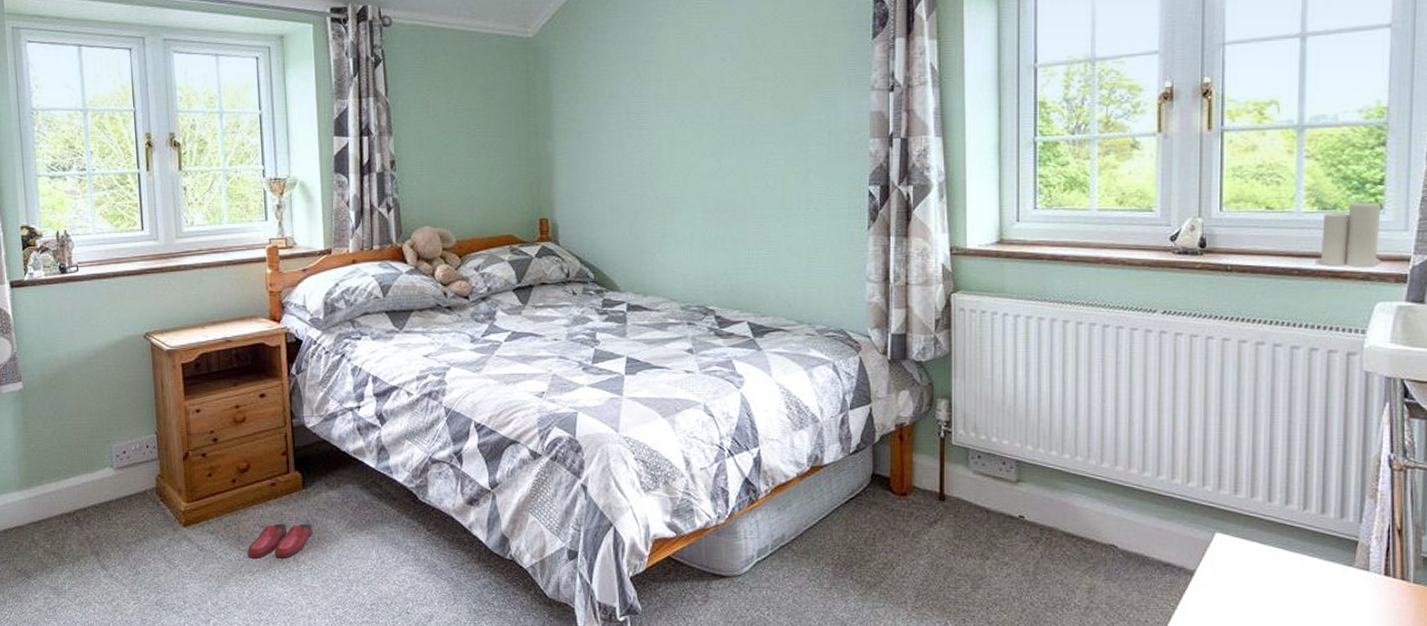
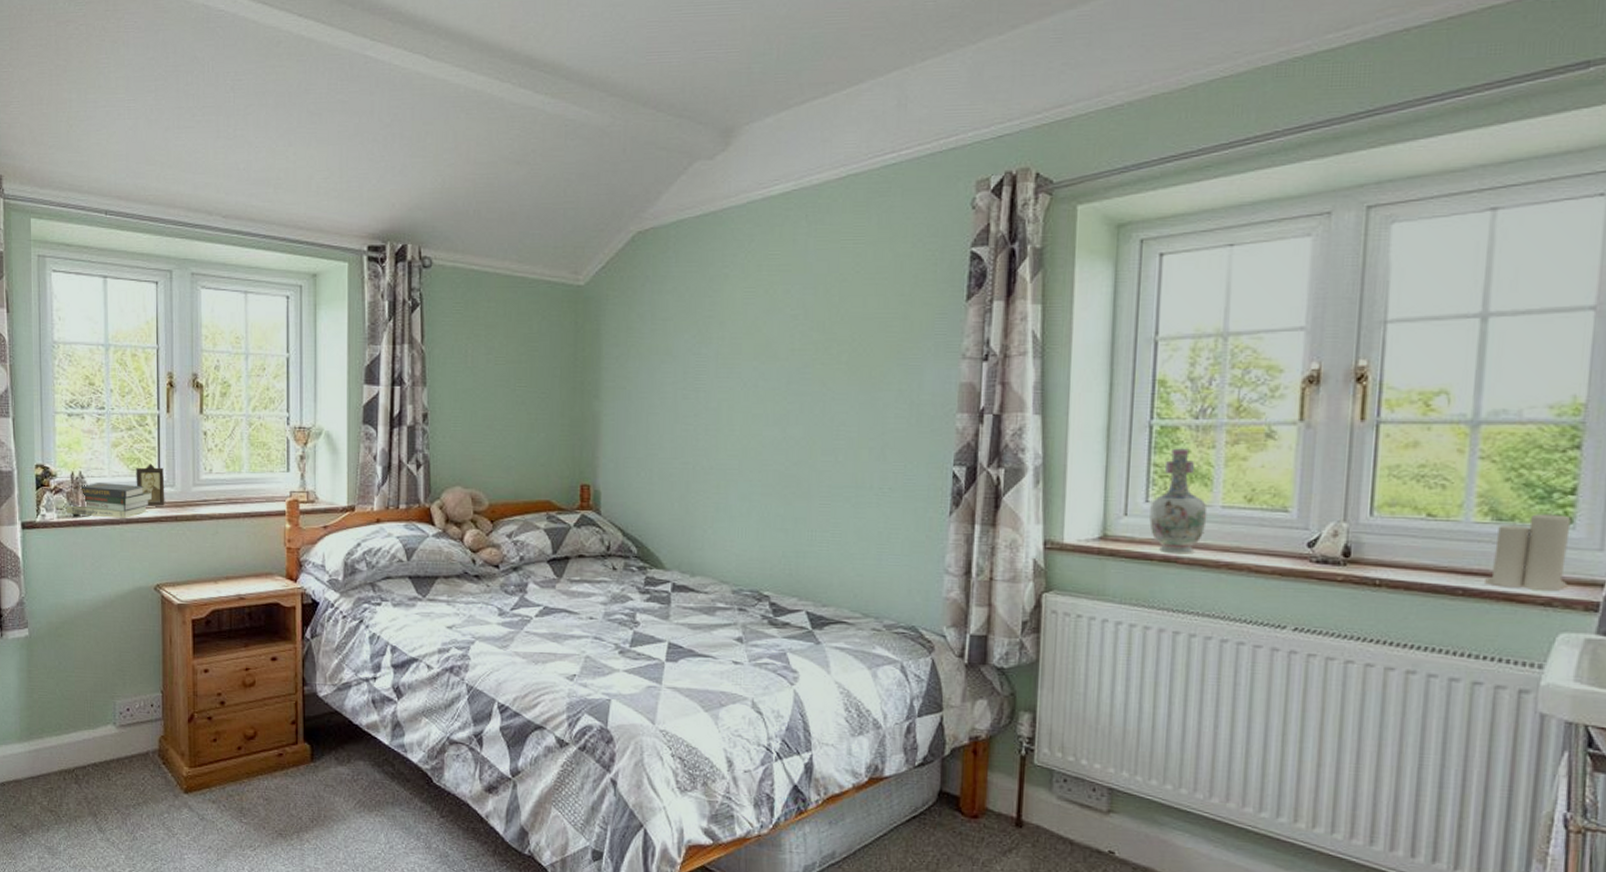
books: none [54,240,137,273] -> present [67,483,152,518]
photo frame: none [119,219,150,261] -> present [136,463,165,507]
slippers: present [248,523,312,558] -> none [250,797,318,835]
vase: none [1038,160,1086,253] -> present [1149,448,1208,554]

